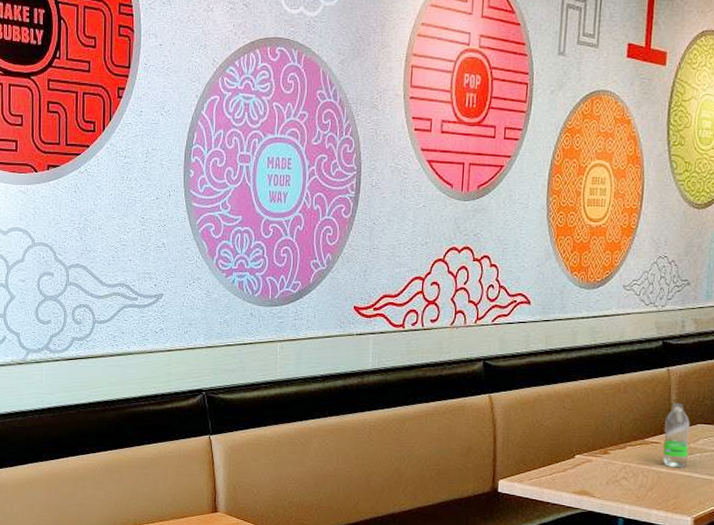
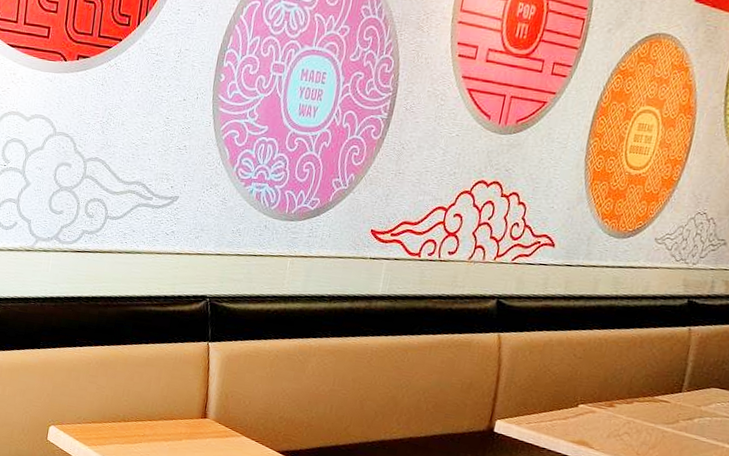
bottle: present [662,403,690,468] -> none [669,364,705,431]

